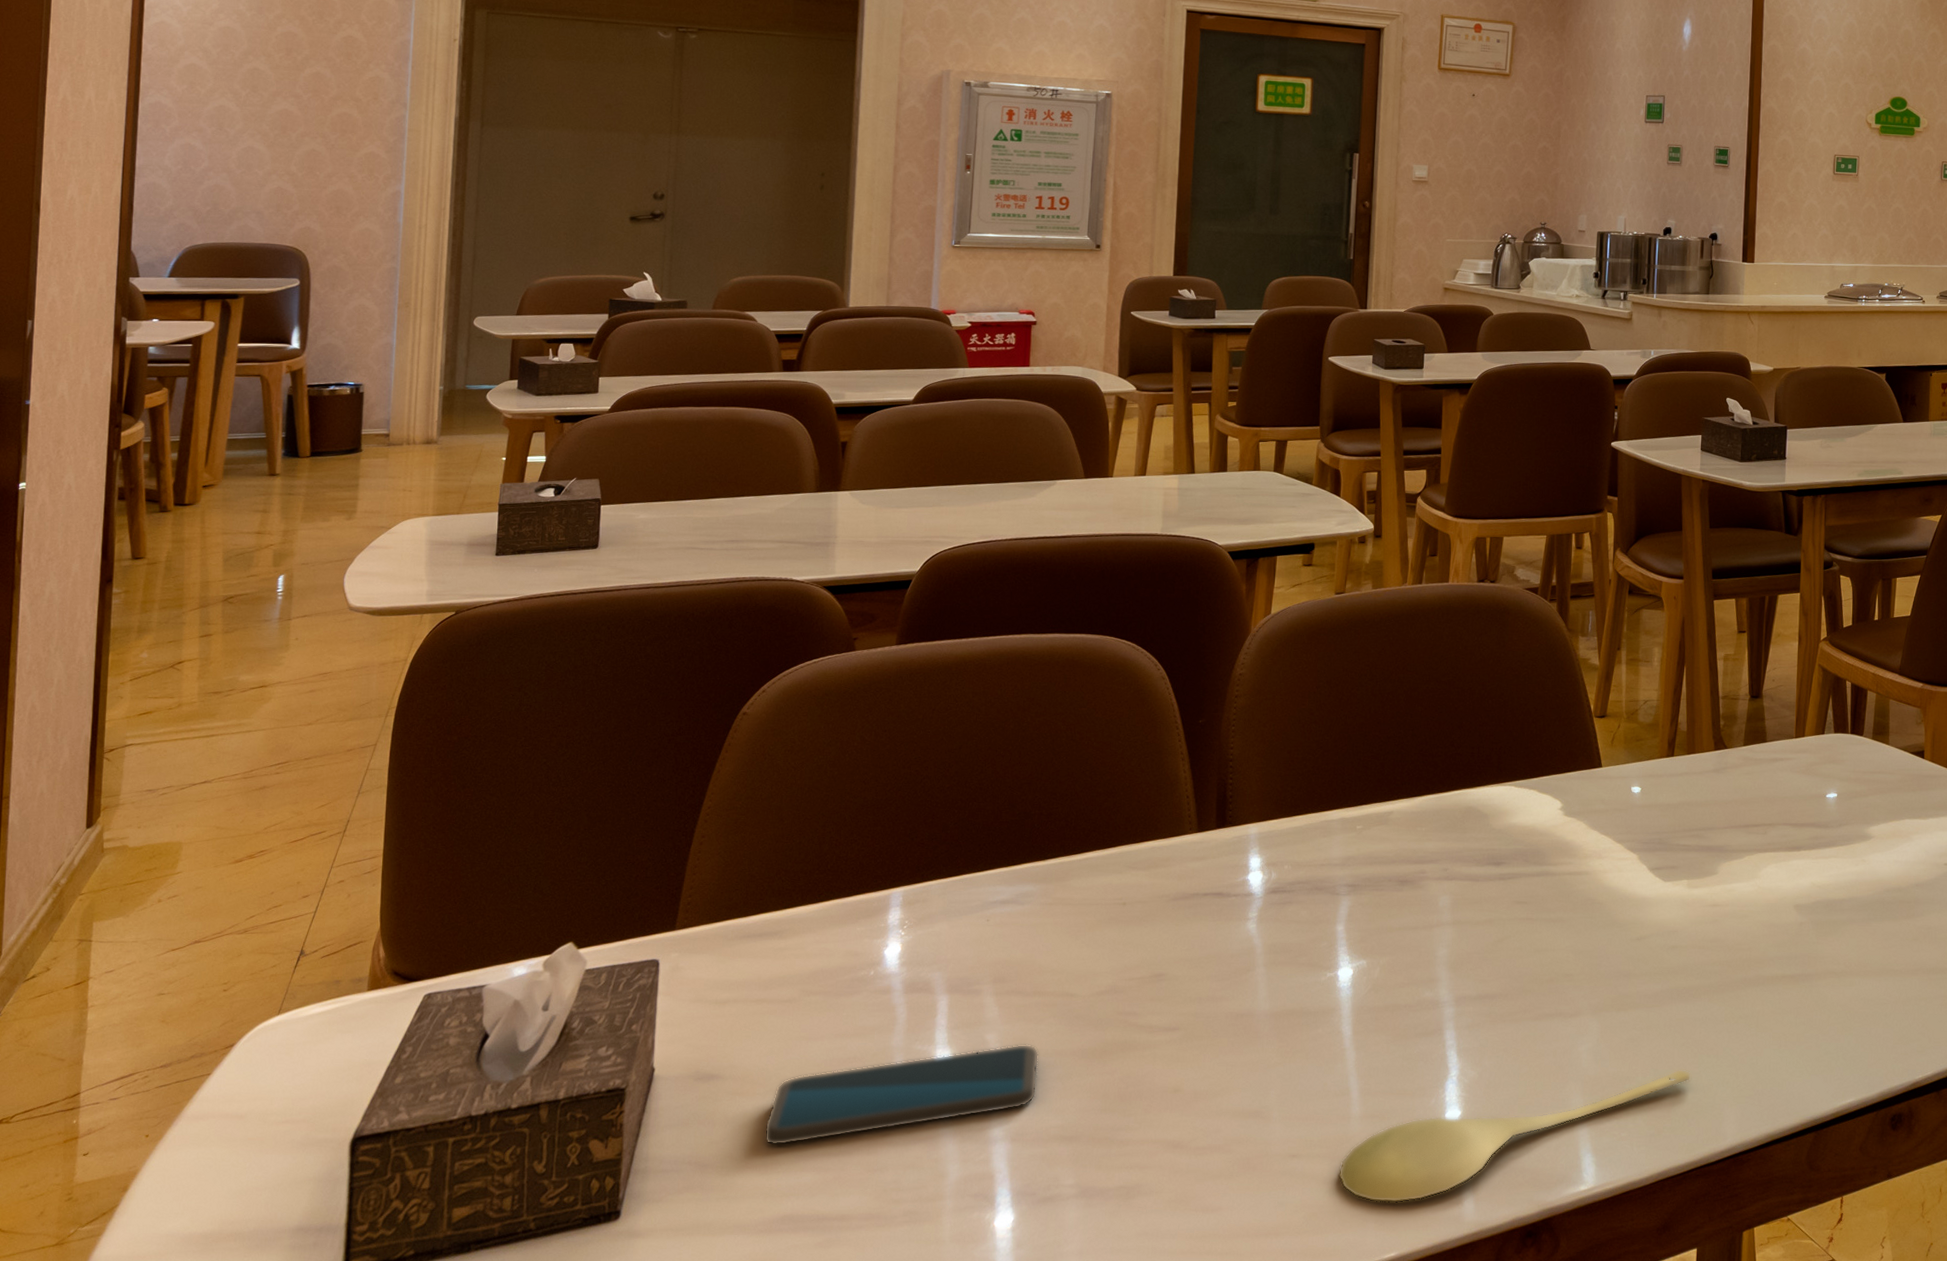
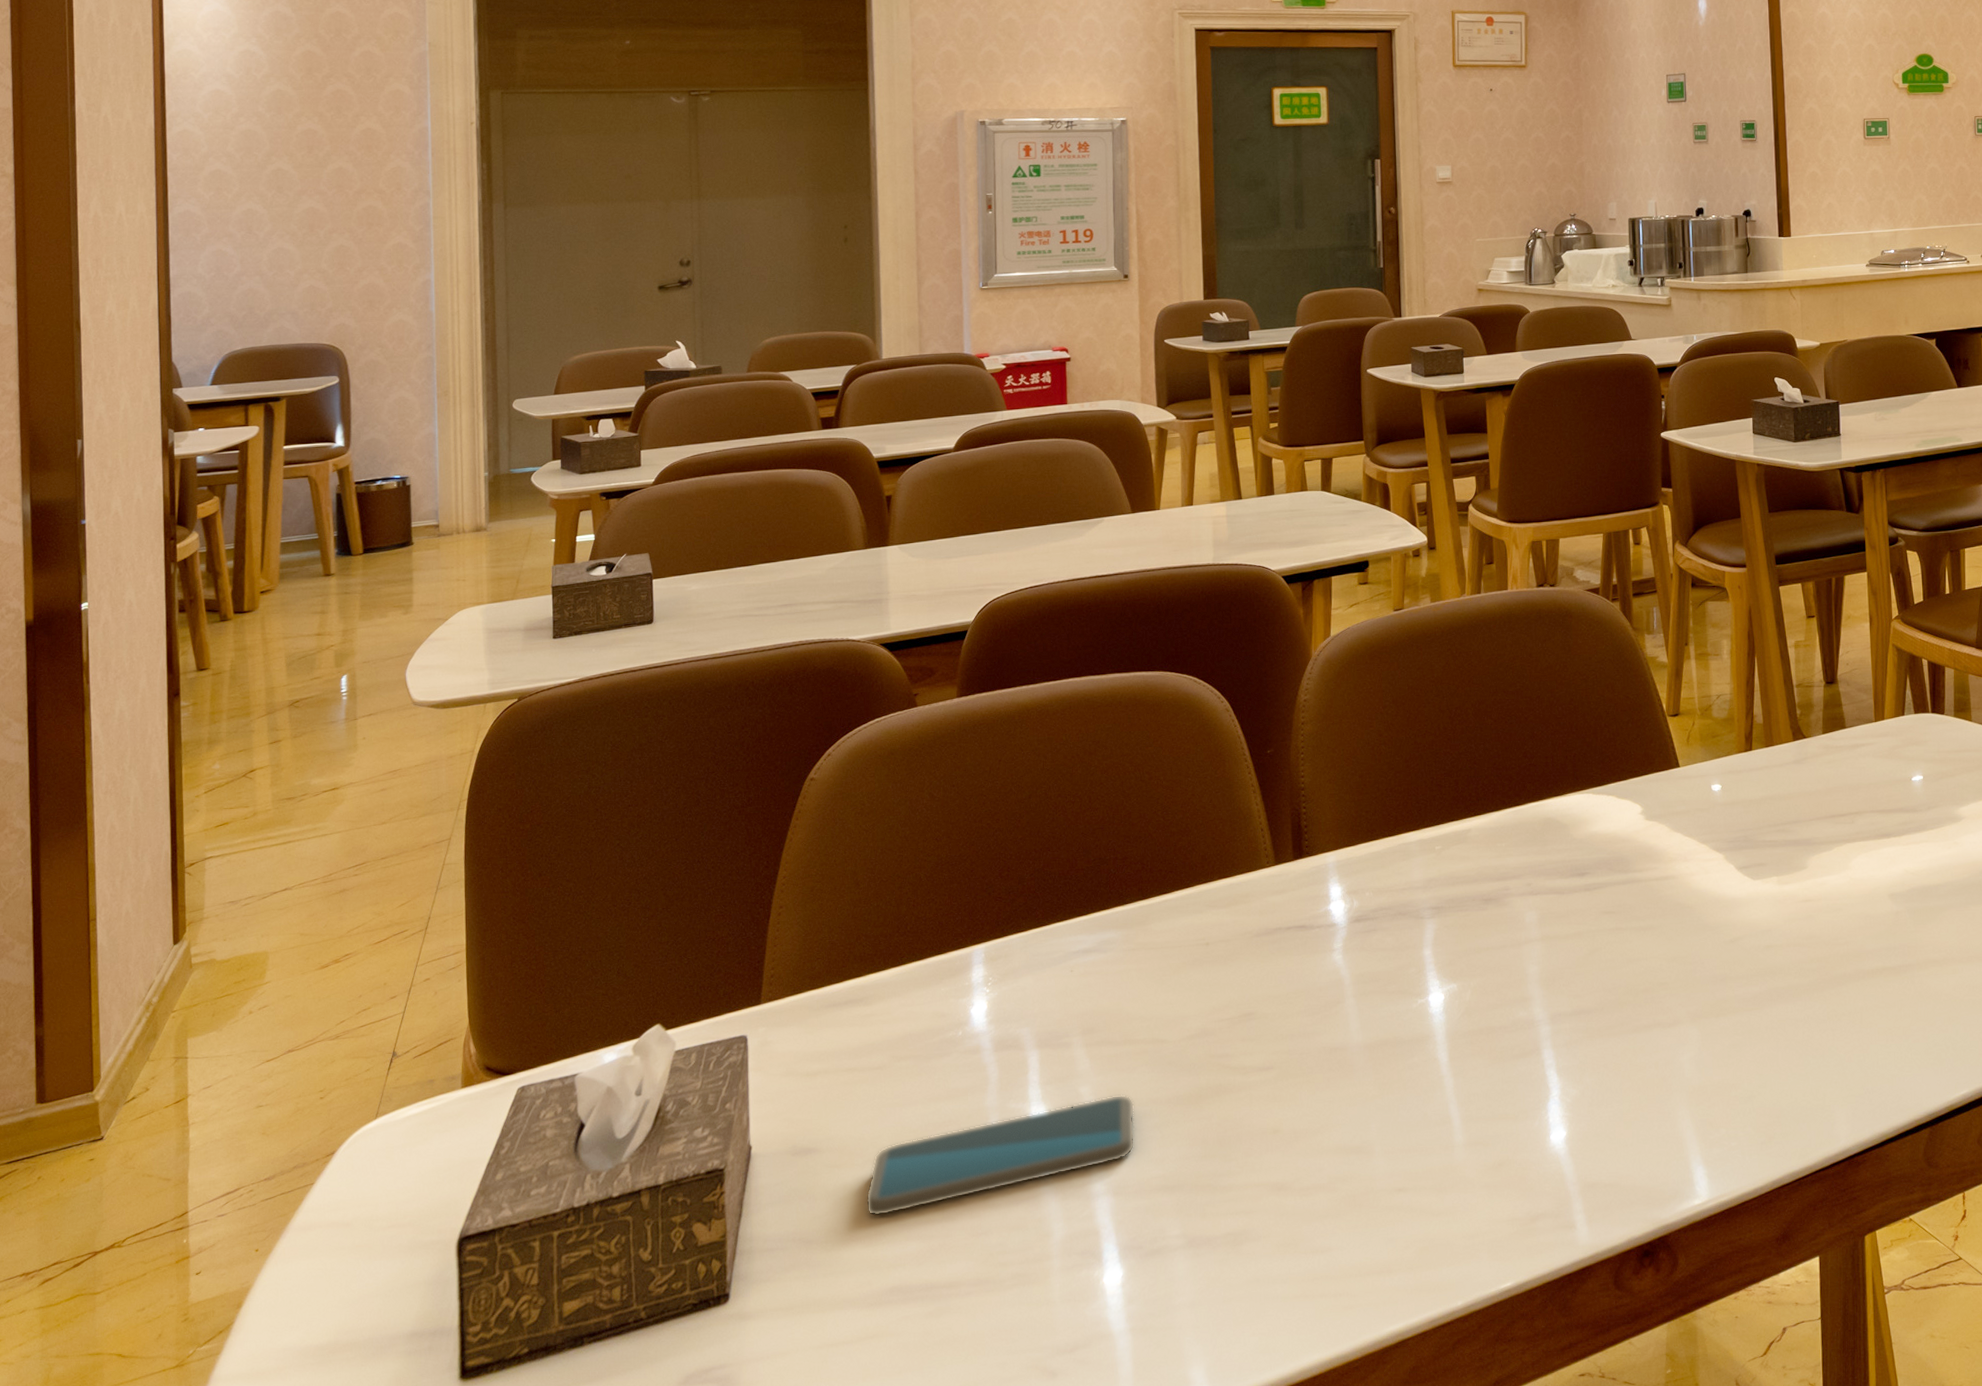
spoon: present [1338,1069,1692,1203] -> none [1446,1072,1798,1232]

